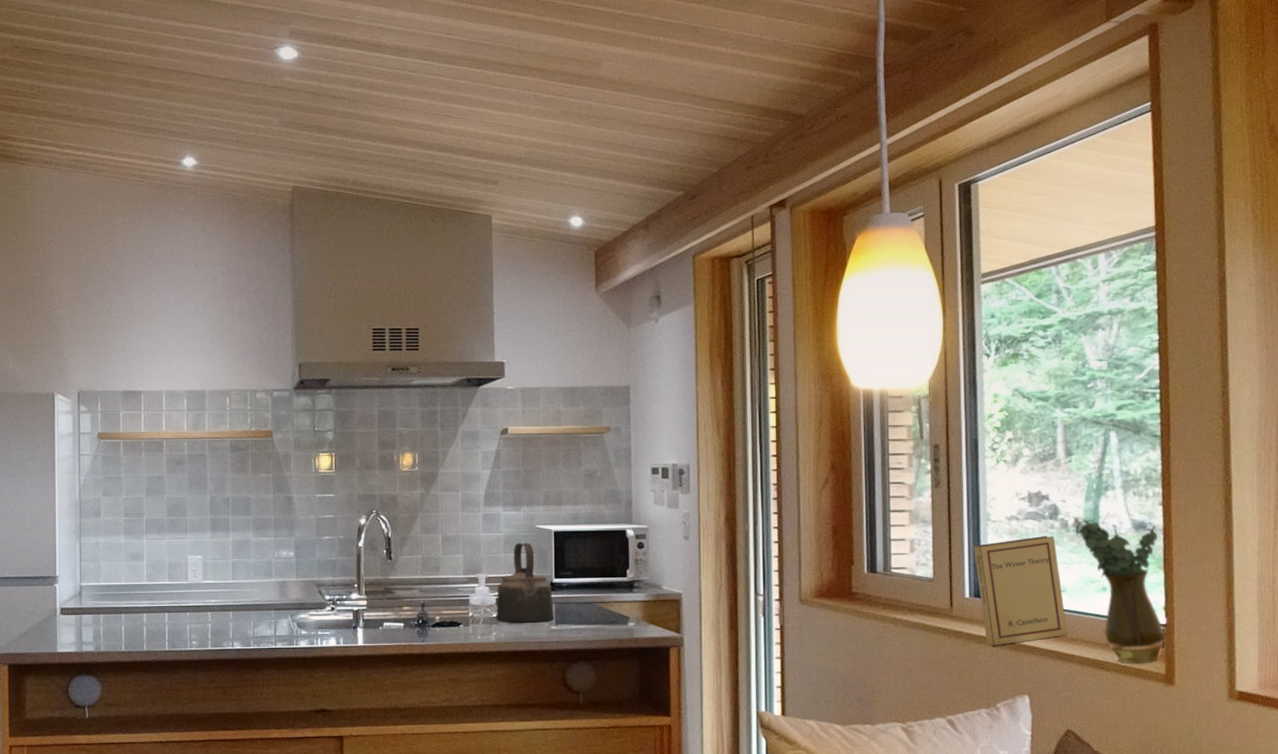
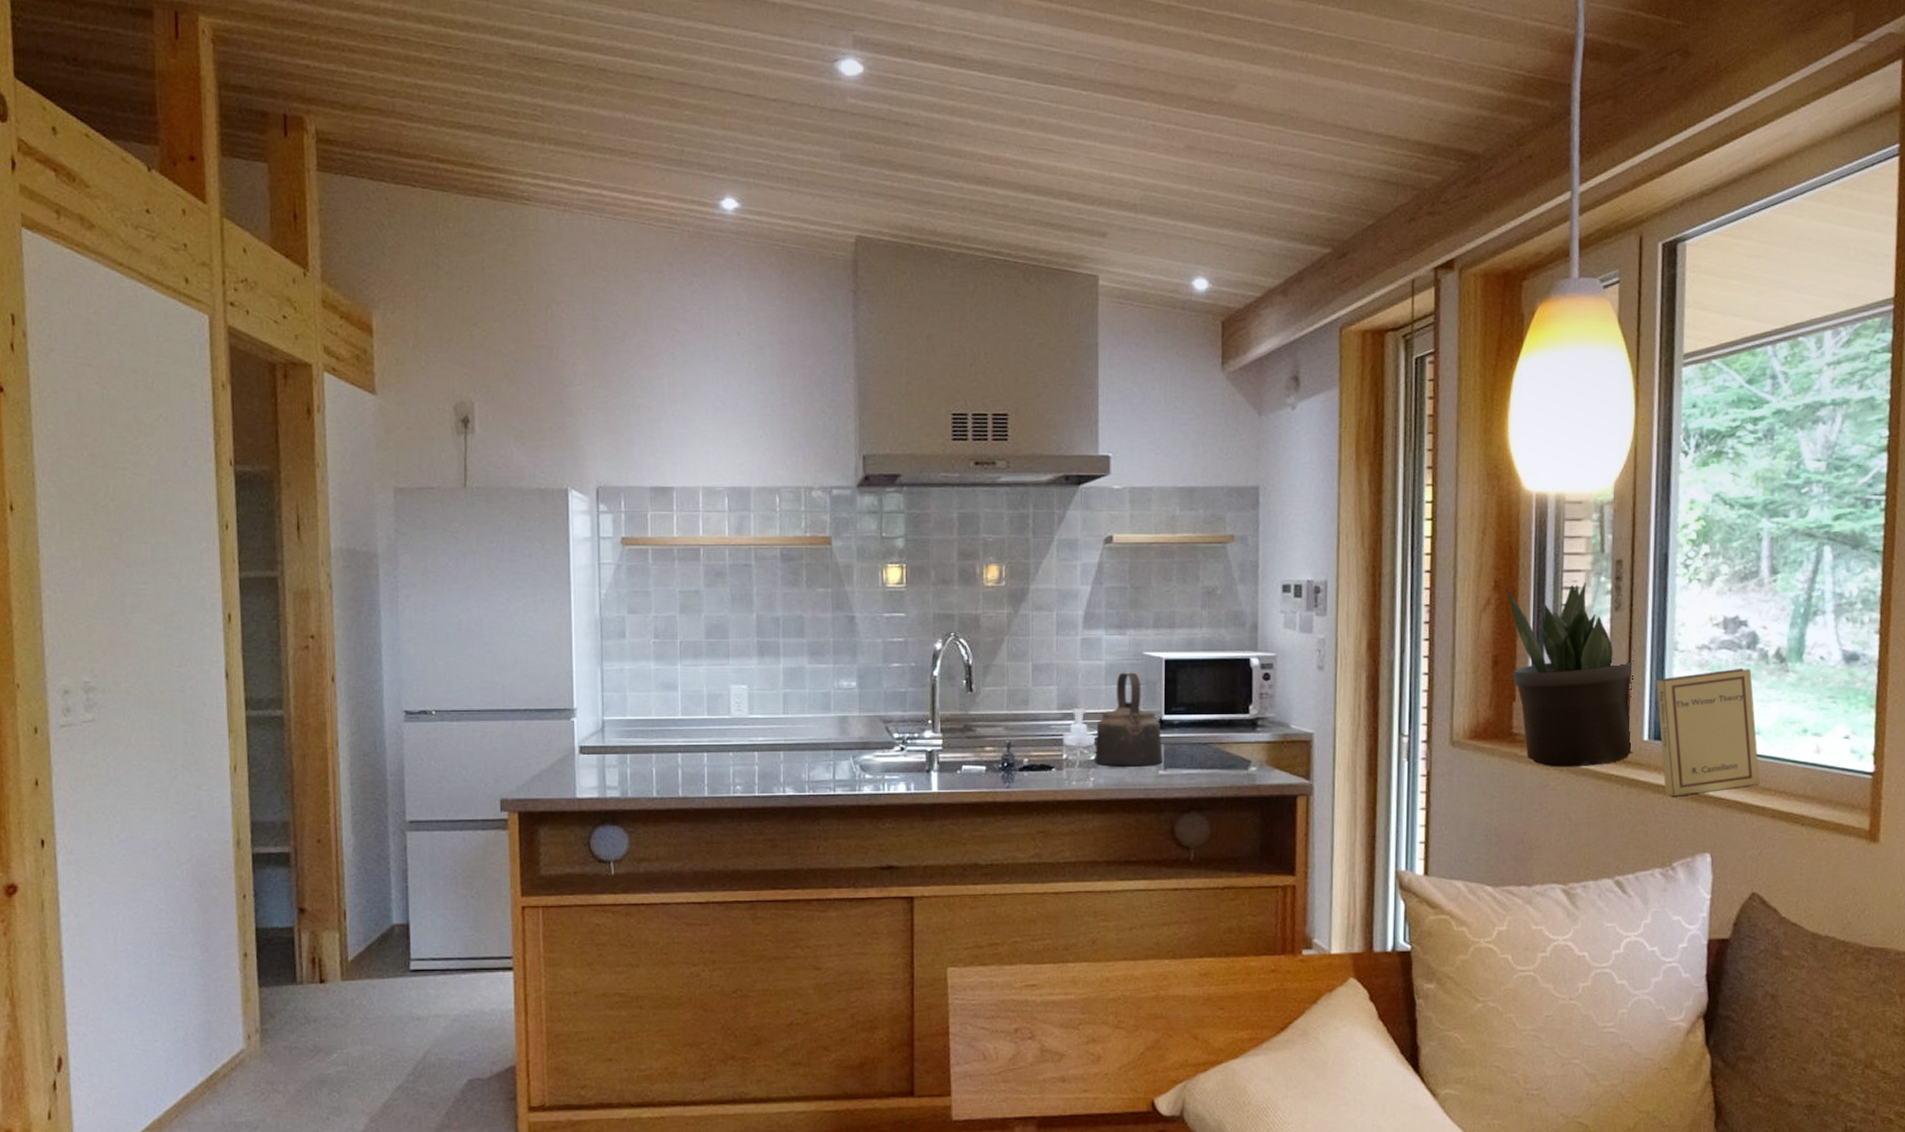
planter: none [841,463,958,622] -> present [1506,581,1634,768]
vase: present [1073,516,1164,664] -> none [1774,646,1872,818]

